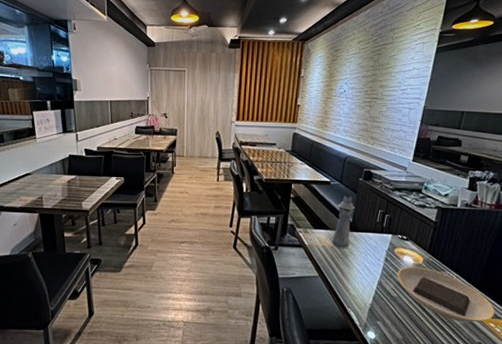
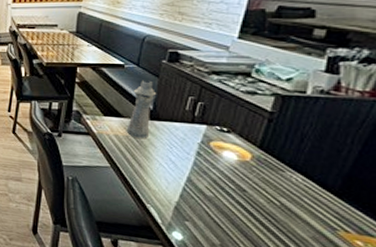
plate: present [397,266,495,322] -> none [213,163,365,238]

